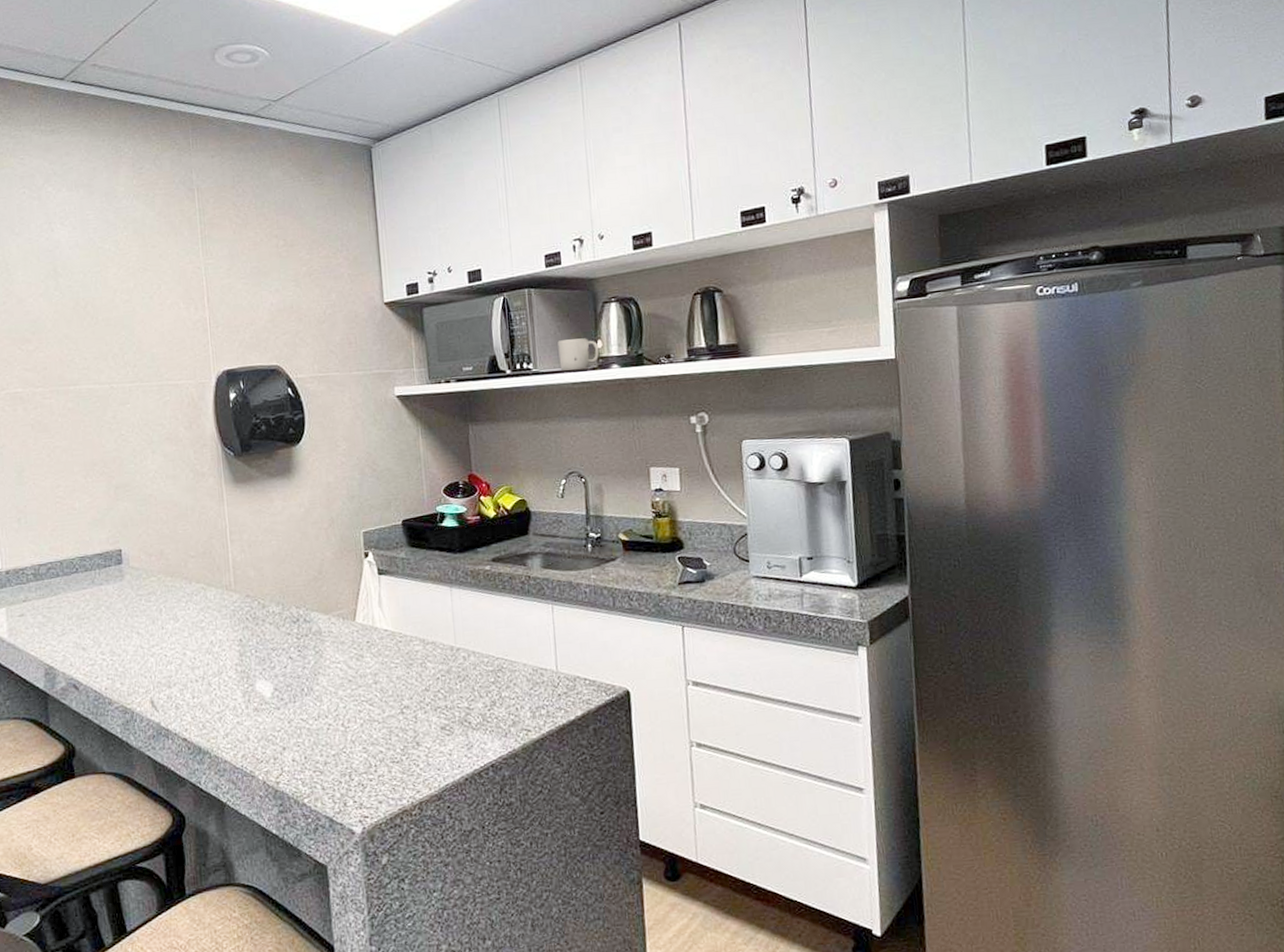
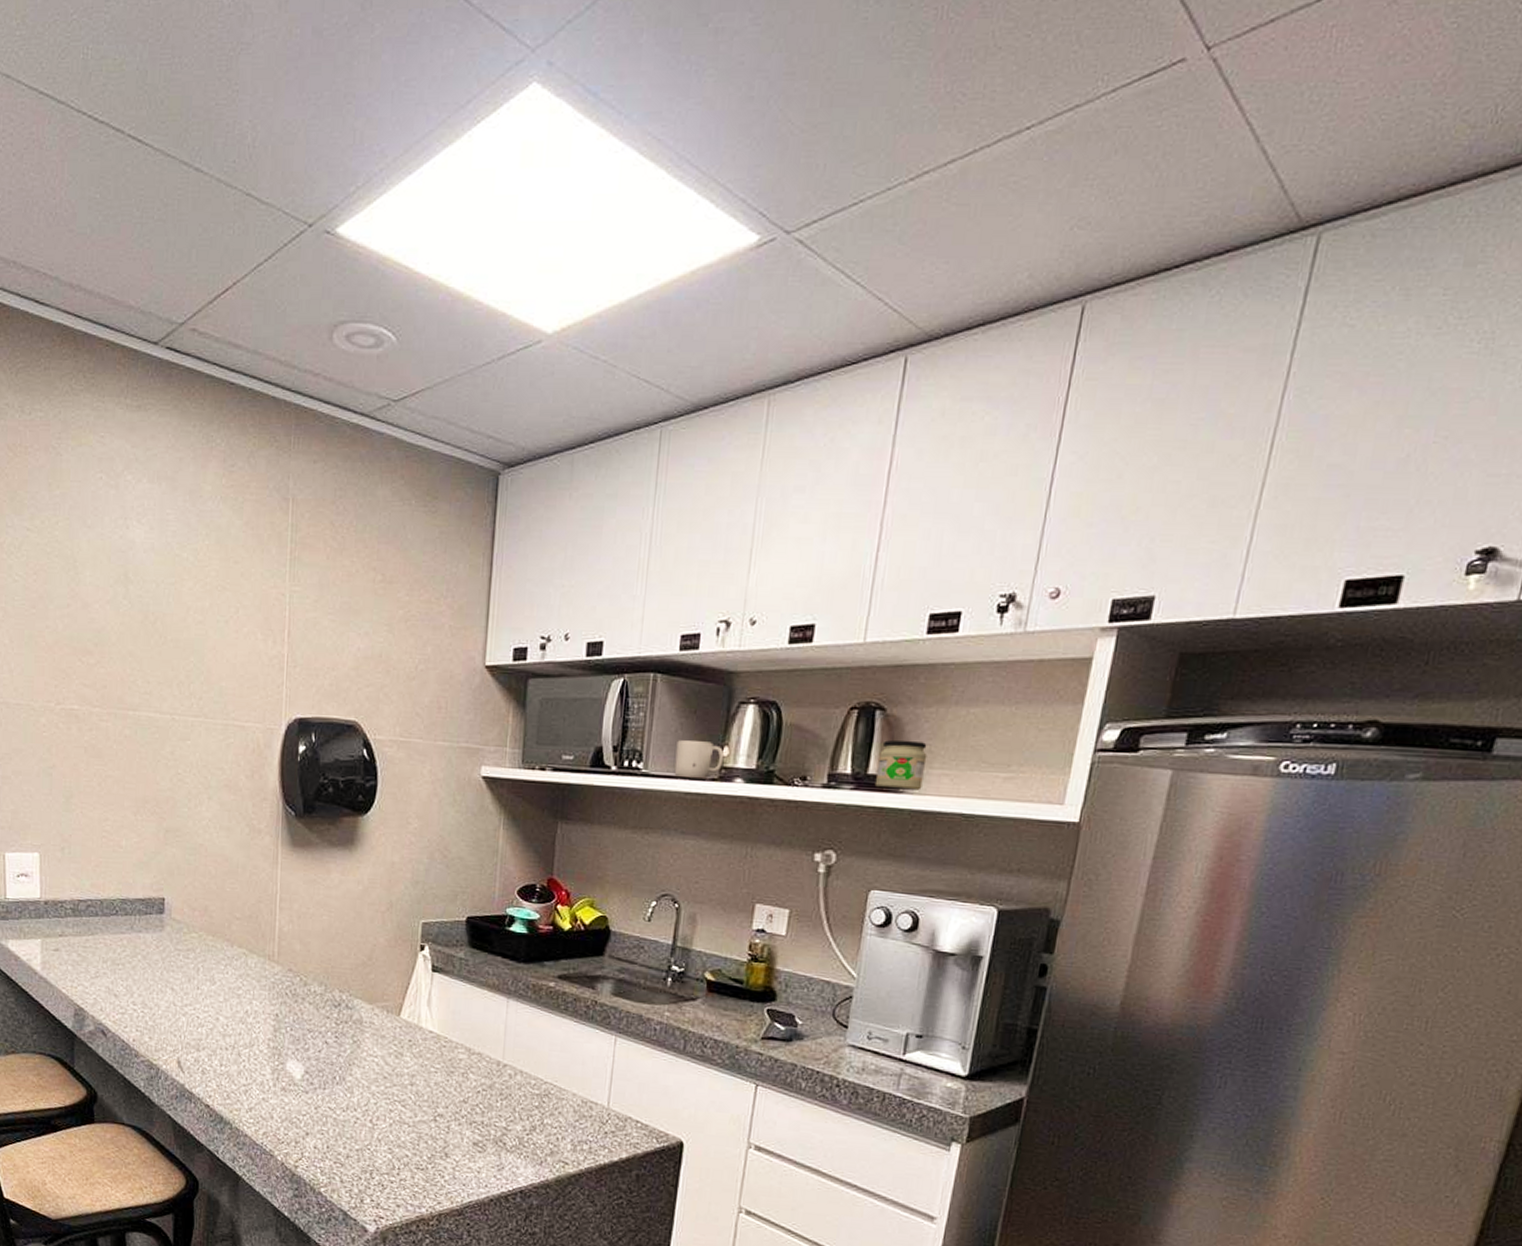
jar: none [725,313,765,355] -> present [874,740,927,791]

